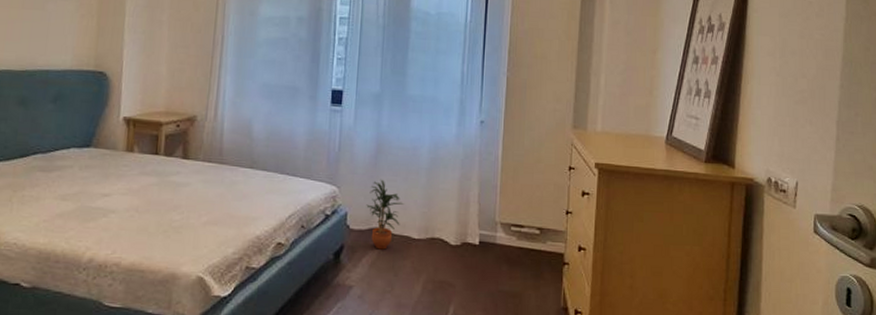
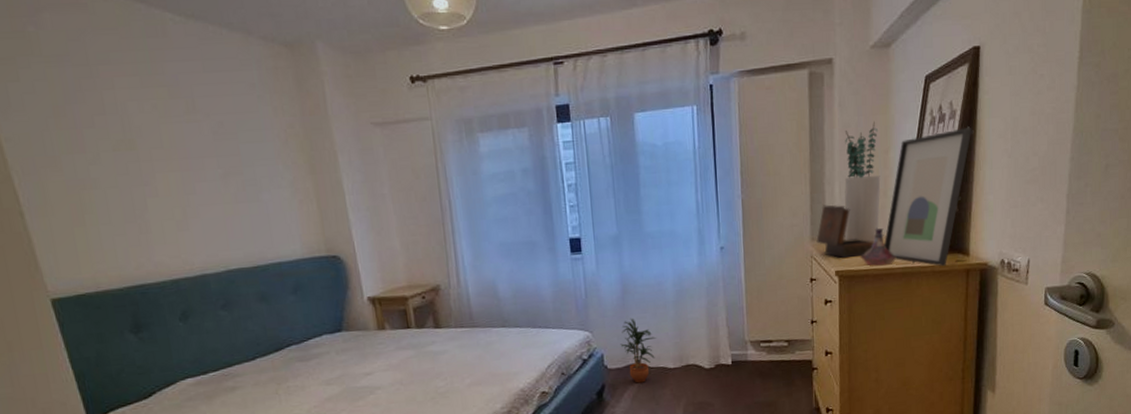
jewelry box: none [578,95,638,153] -> present [816,205,875,259]
vase: none [607,21,647,139] -> present [844,121,881,242]
perfume bottle: none [621,125,659,166] -> present [860,227,897,267]
picture frame: none [647,40,743,176] -> present [884,126,974,267]

